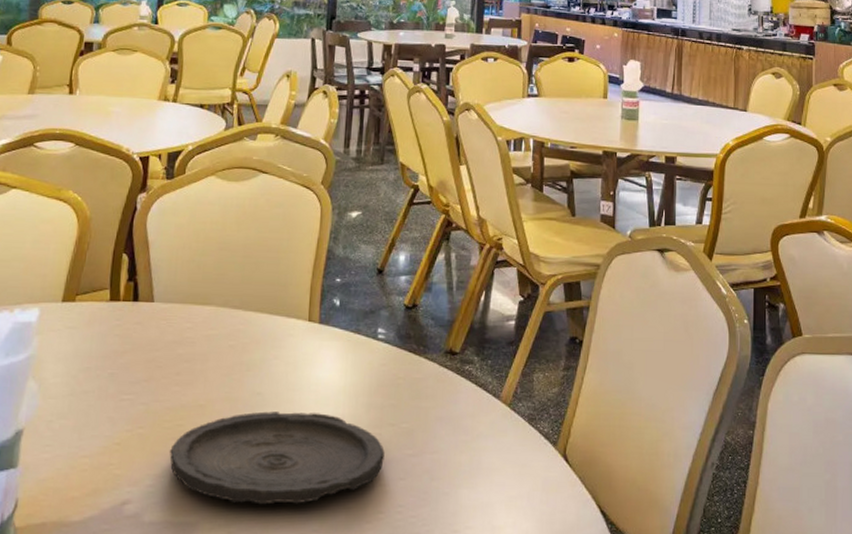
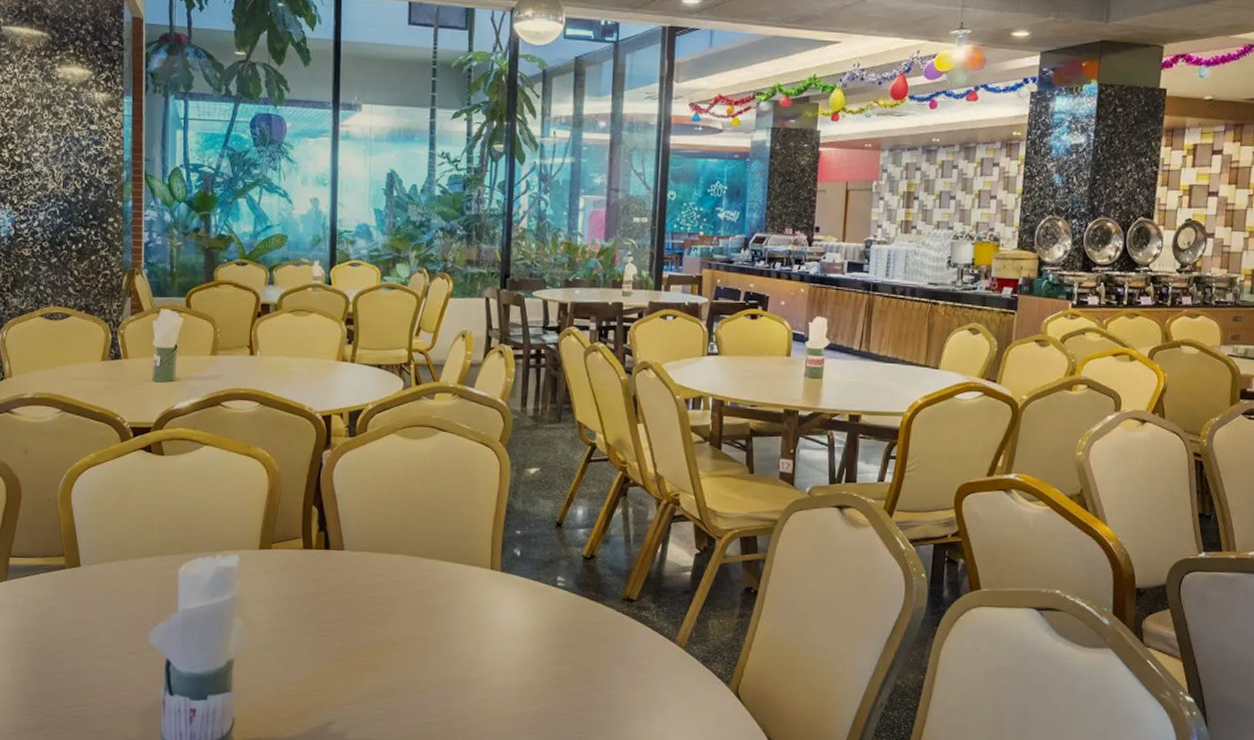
plate: present [170,411,385,505] -> none [367,649,565,729]

